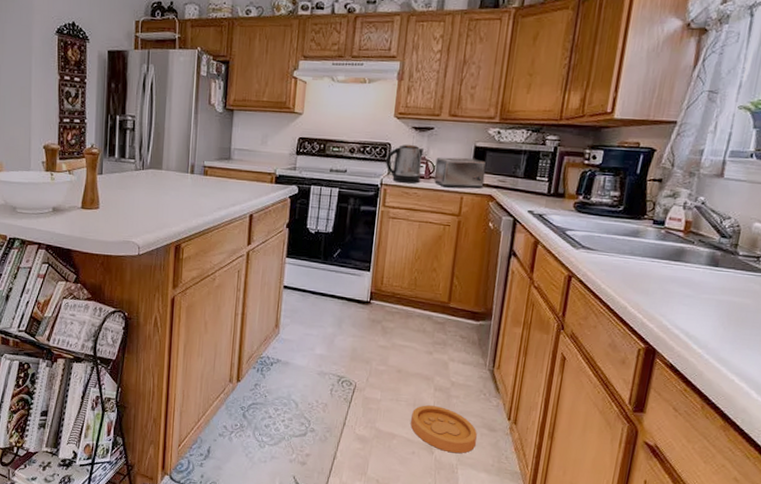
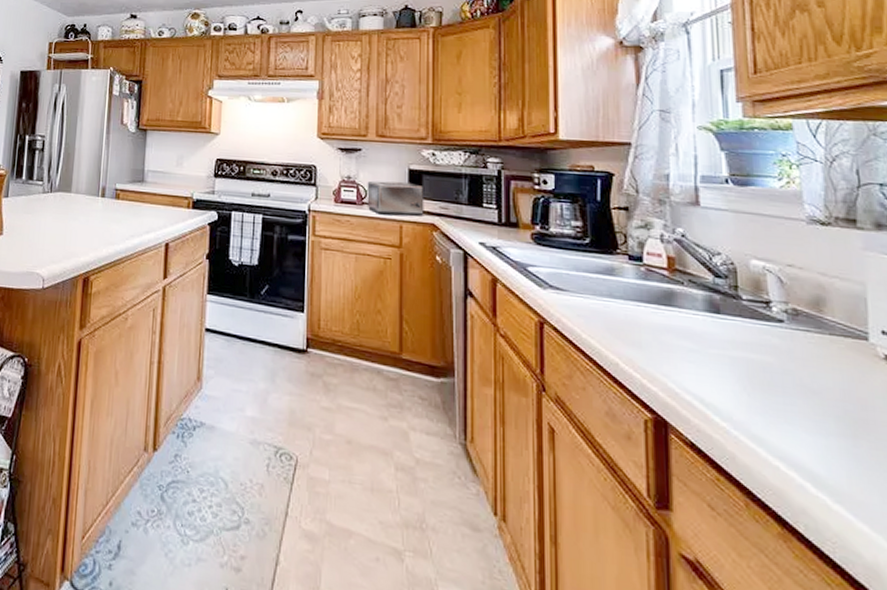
kettle: present [386,144,424,185] -> none [312,166,353,211]
pet bowl: present [410,405,477,454] -> none [370,490,457,563]

